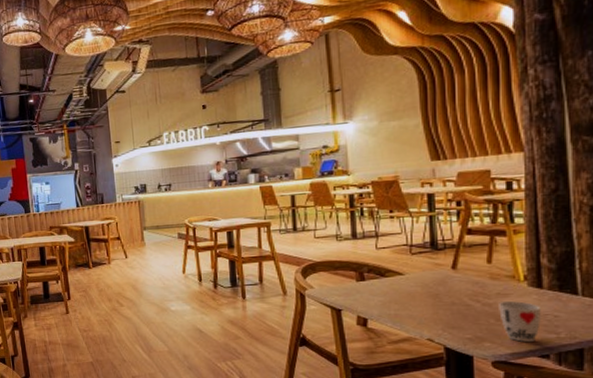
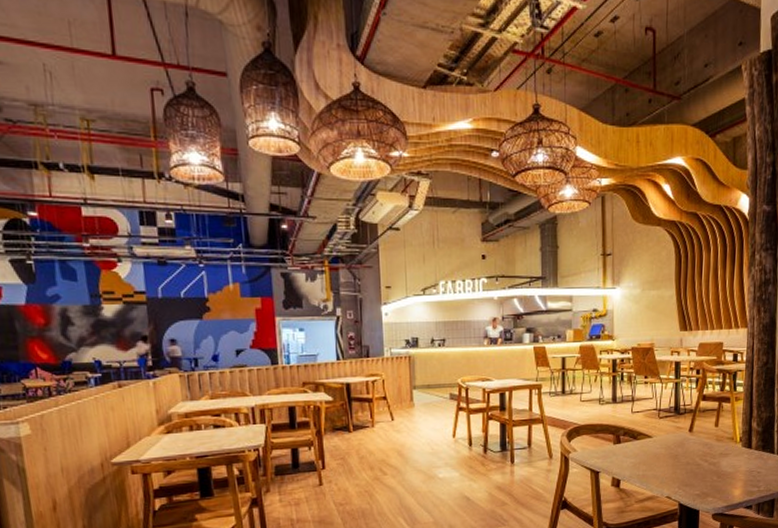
cup: present [499,301,541,342] -> none [720,460,749,496]

